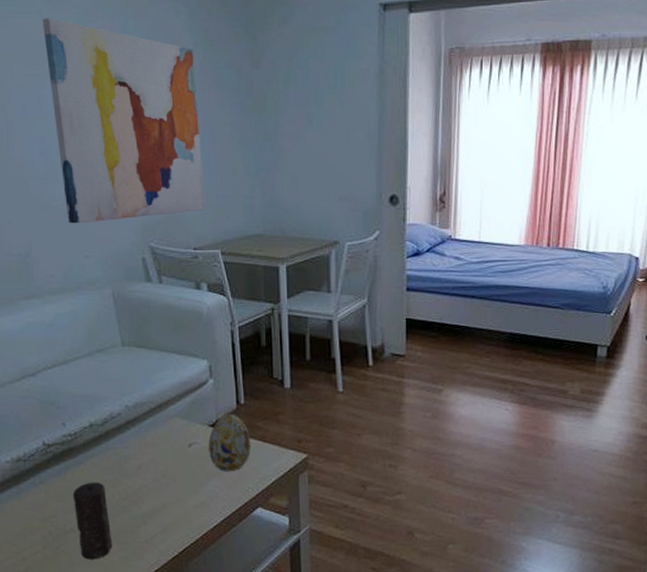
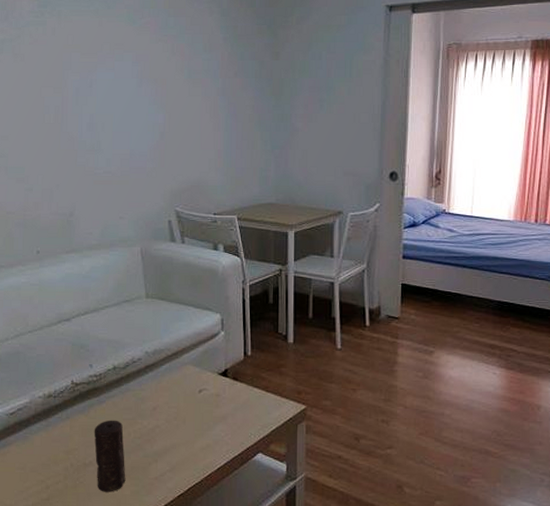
wall art: present [42,18,205,224] -> none [98,16,226,189]
decorative egg: present [208,414,251,472] -> none [217,364,255,418]

